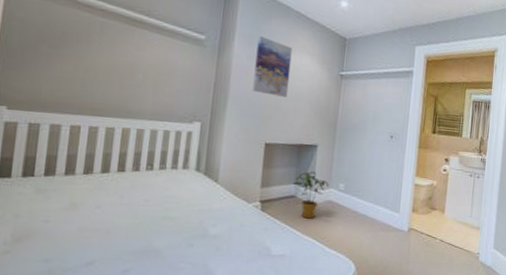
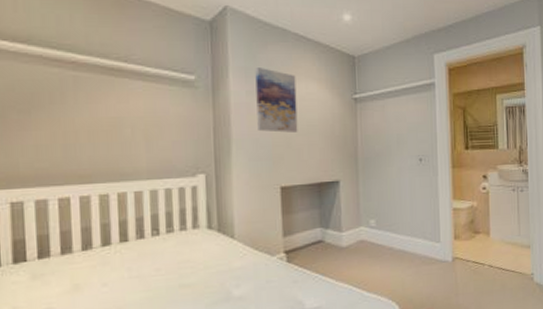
house plant: present [293,171,329,219] -> none [318,210,359,264]

